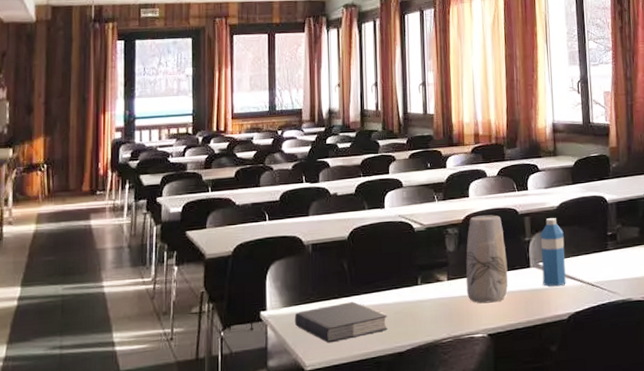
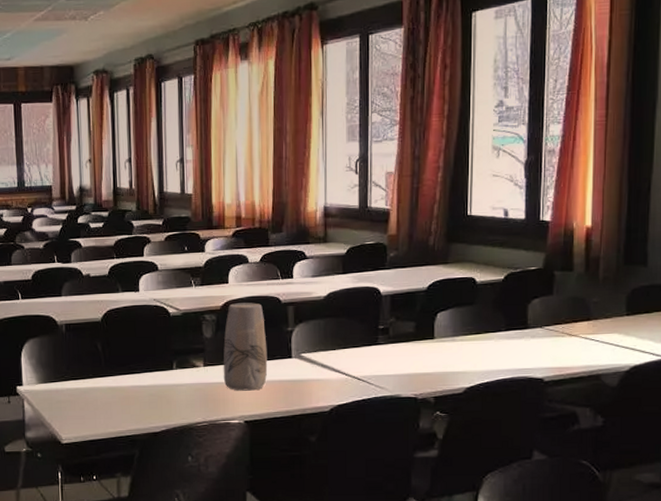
book: present [294,302,388,343] -> none [50,382,142,420]
water bottle: present [540,218,566,287] -> none [304,308,331,379]

